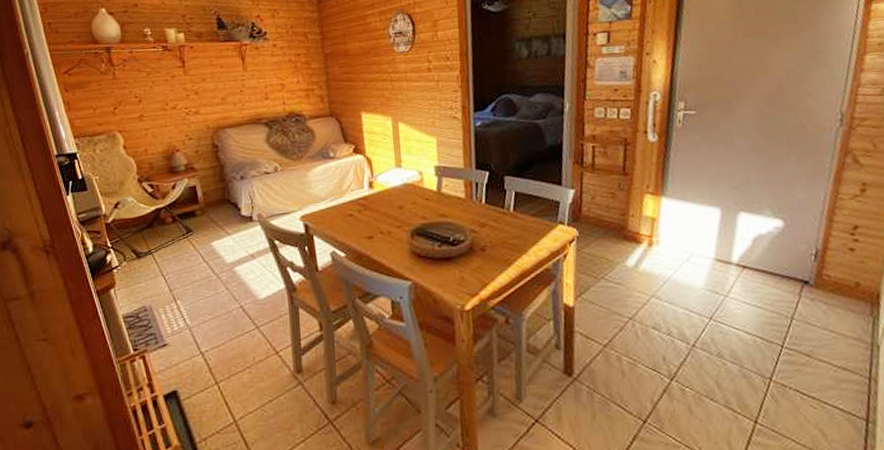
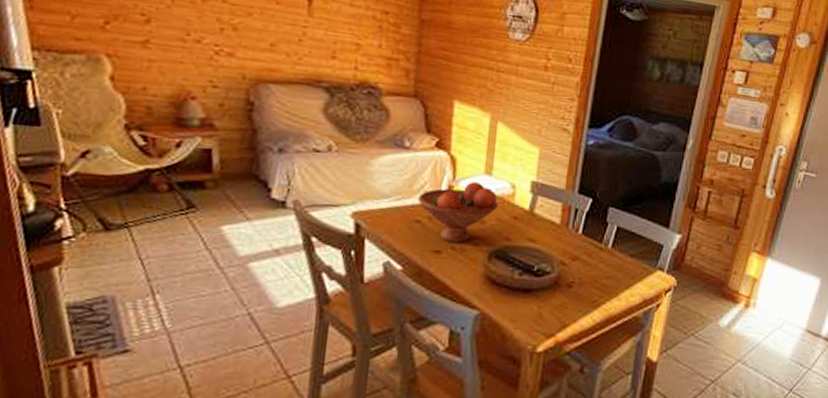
fruit bowl: none [347,175,412,228] -> present [418,182,499,243]

